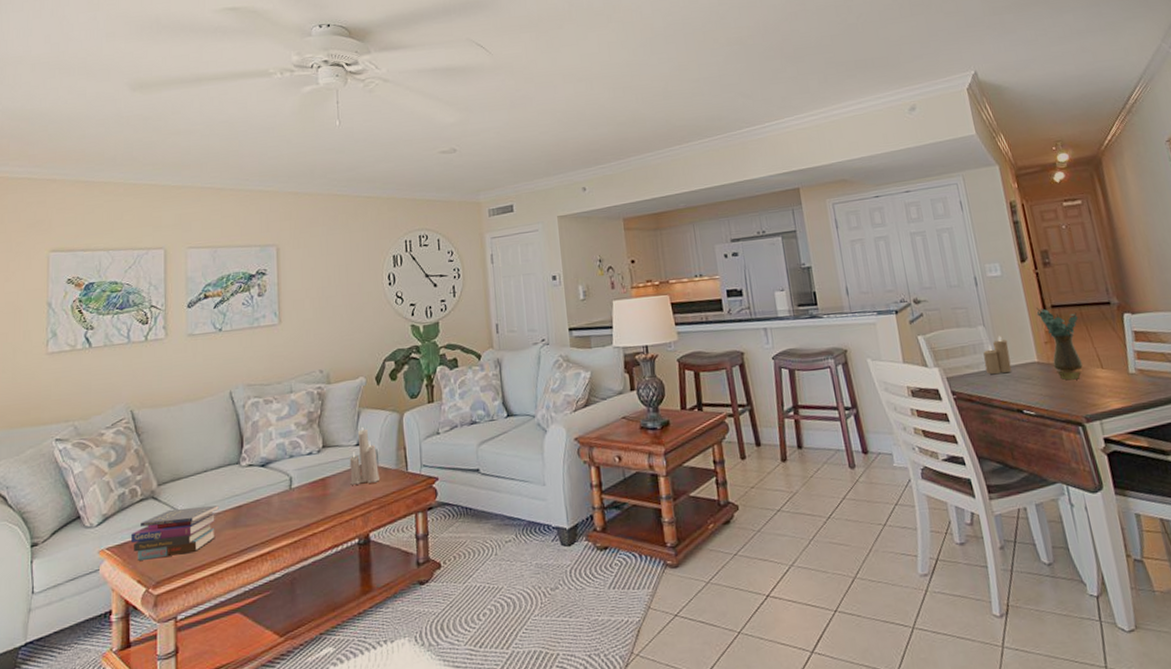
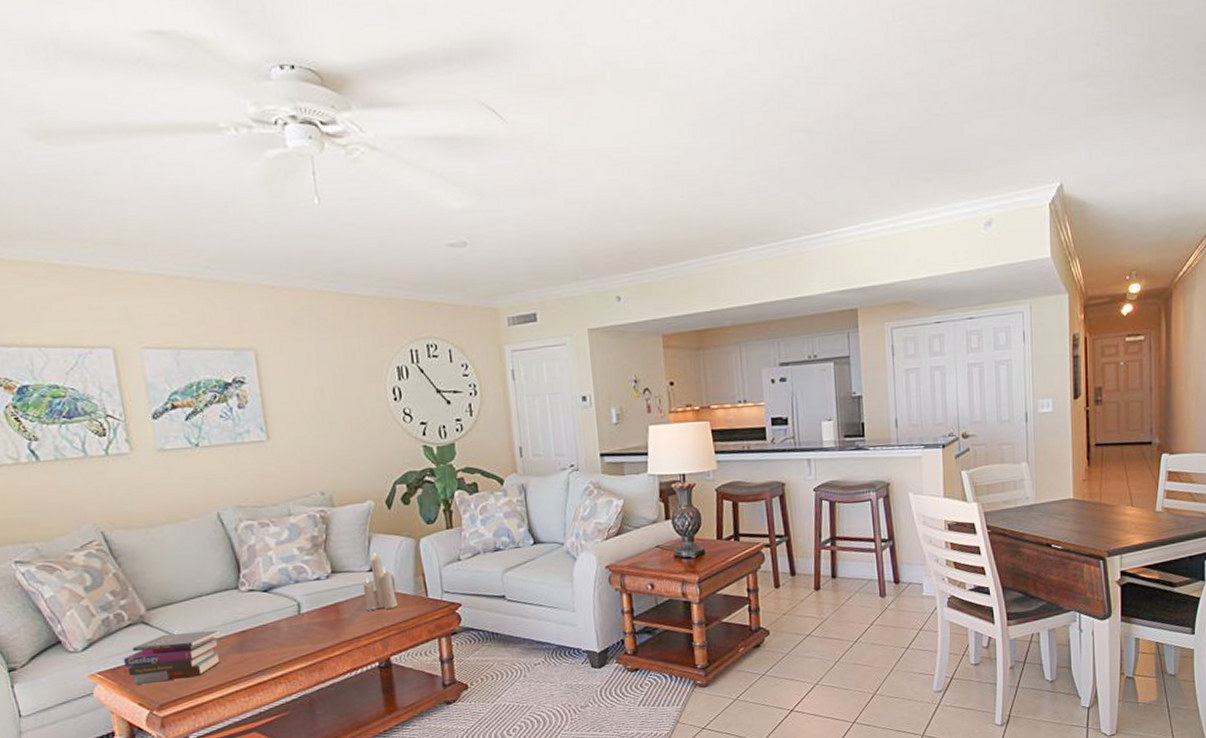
candle: present [983,336,1012,375] -> none [1022,473,1048,511]
vase: present [1035,308,1083,380] -> none [1080,445,1119,517]

